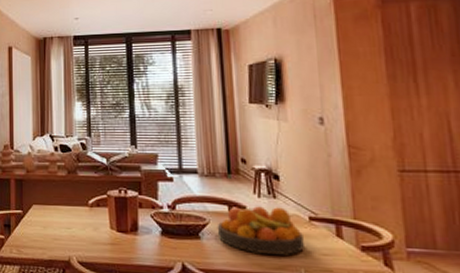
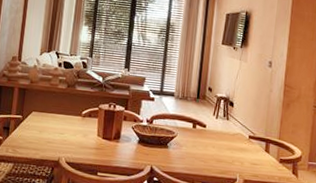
fruit bowl: present [217,206,304,255] -> none [182,124,243,163]

